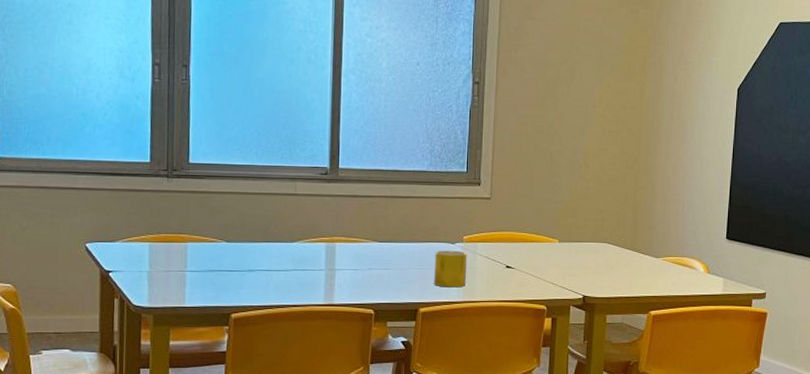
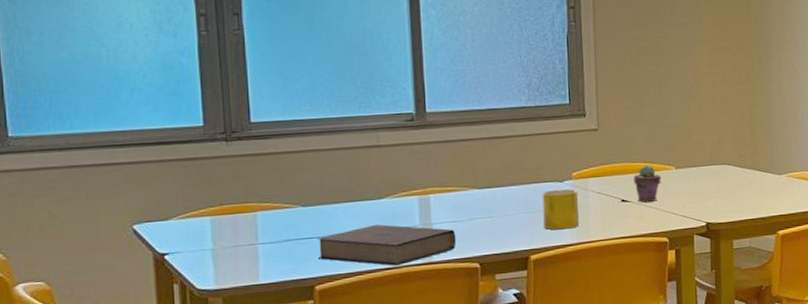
book: none [235,264,356,304] -> present [316,224,457,266]
potted succulent: none [519,236,545,271] -> present [633,165,661,203]

